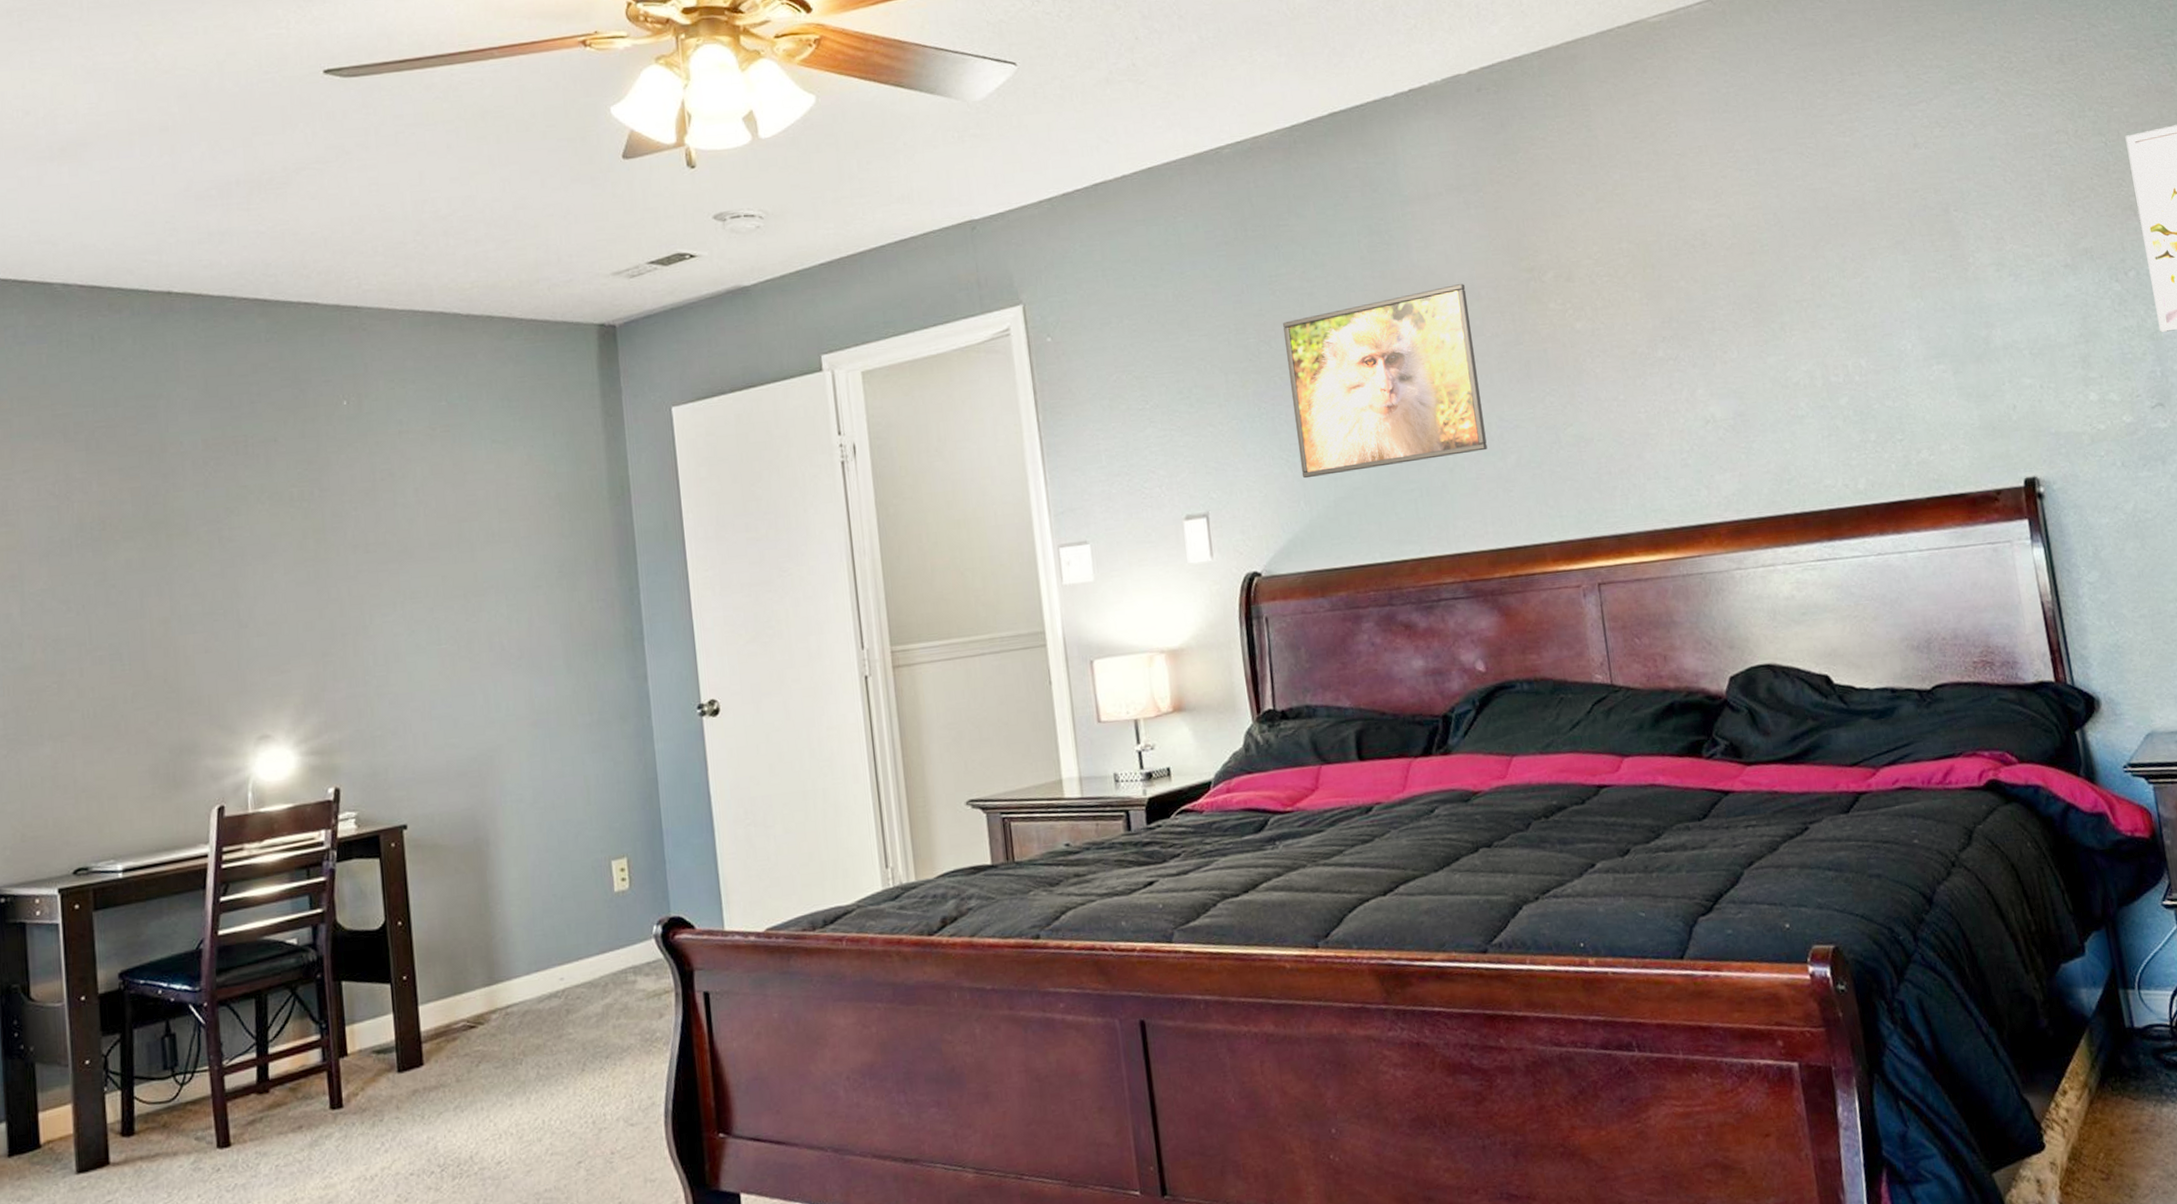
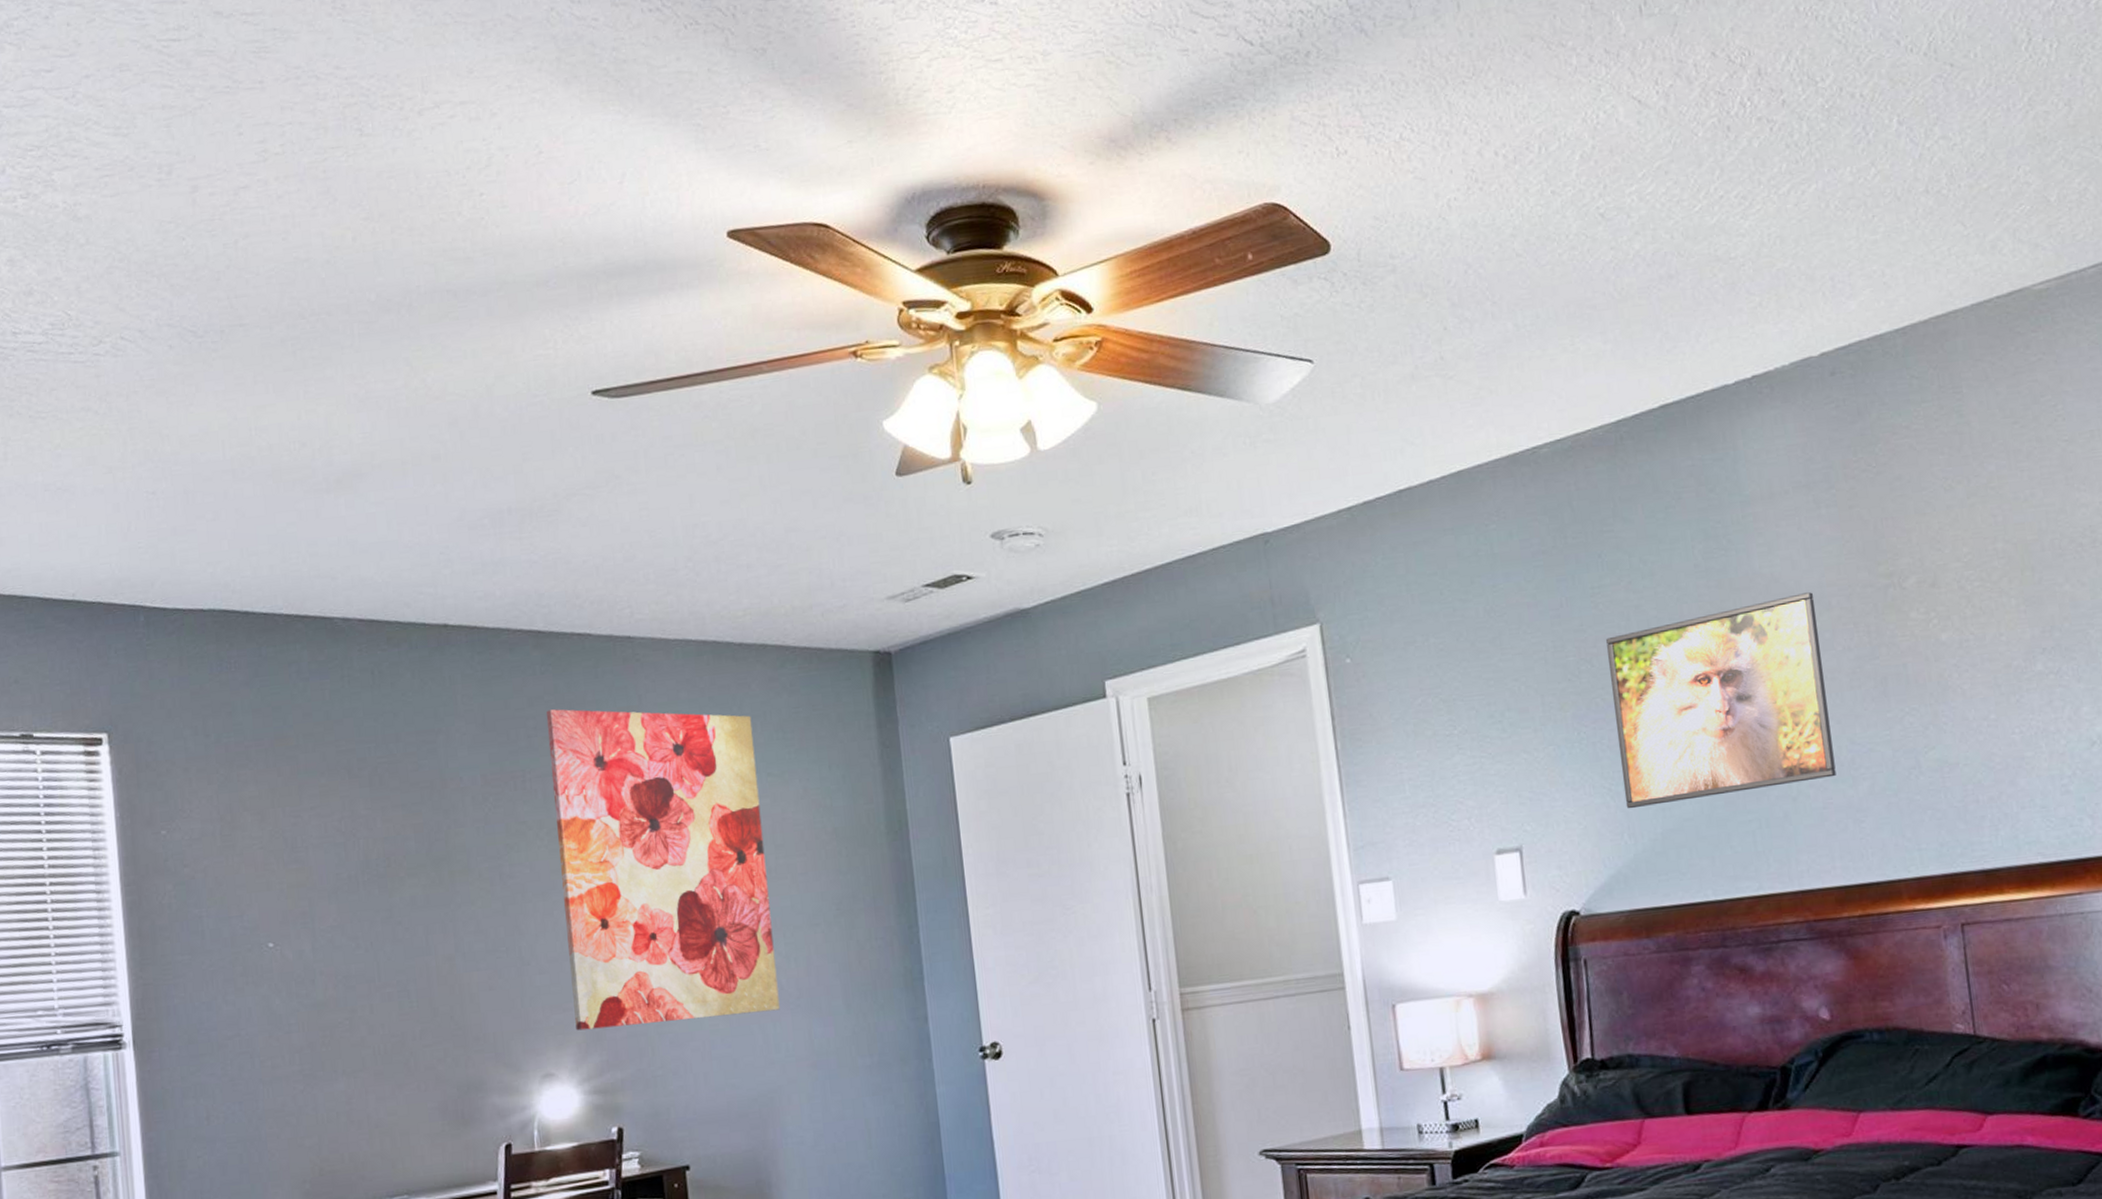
wall art: none [270,376,501,693] -> present [545,709,780,1031]

